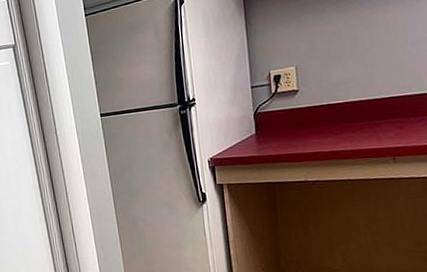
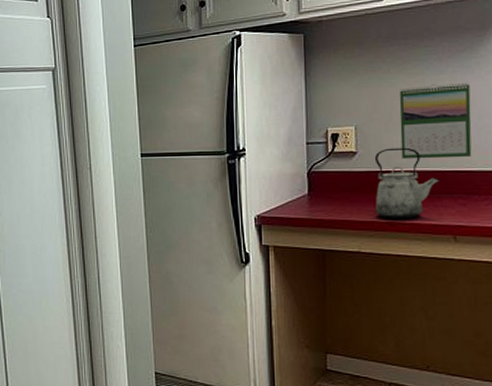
kettle: none [315,80,378,148] -> present [374,147,440,219]
calendar: none [336,12,407,92] -> present [399,82,472,159]

